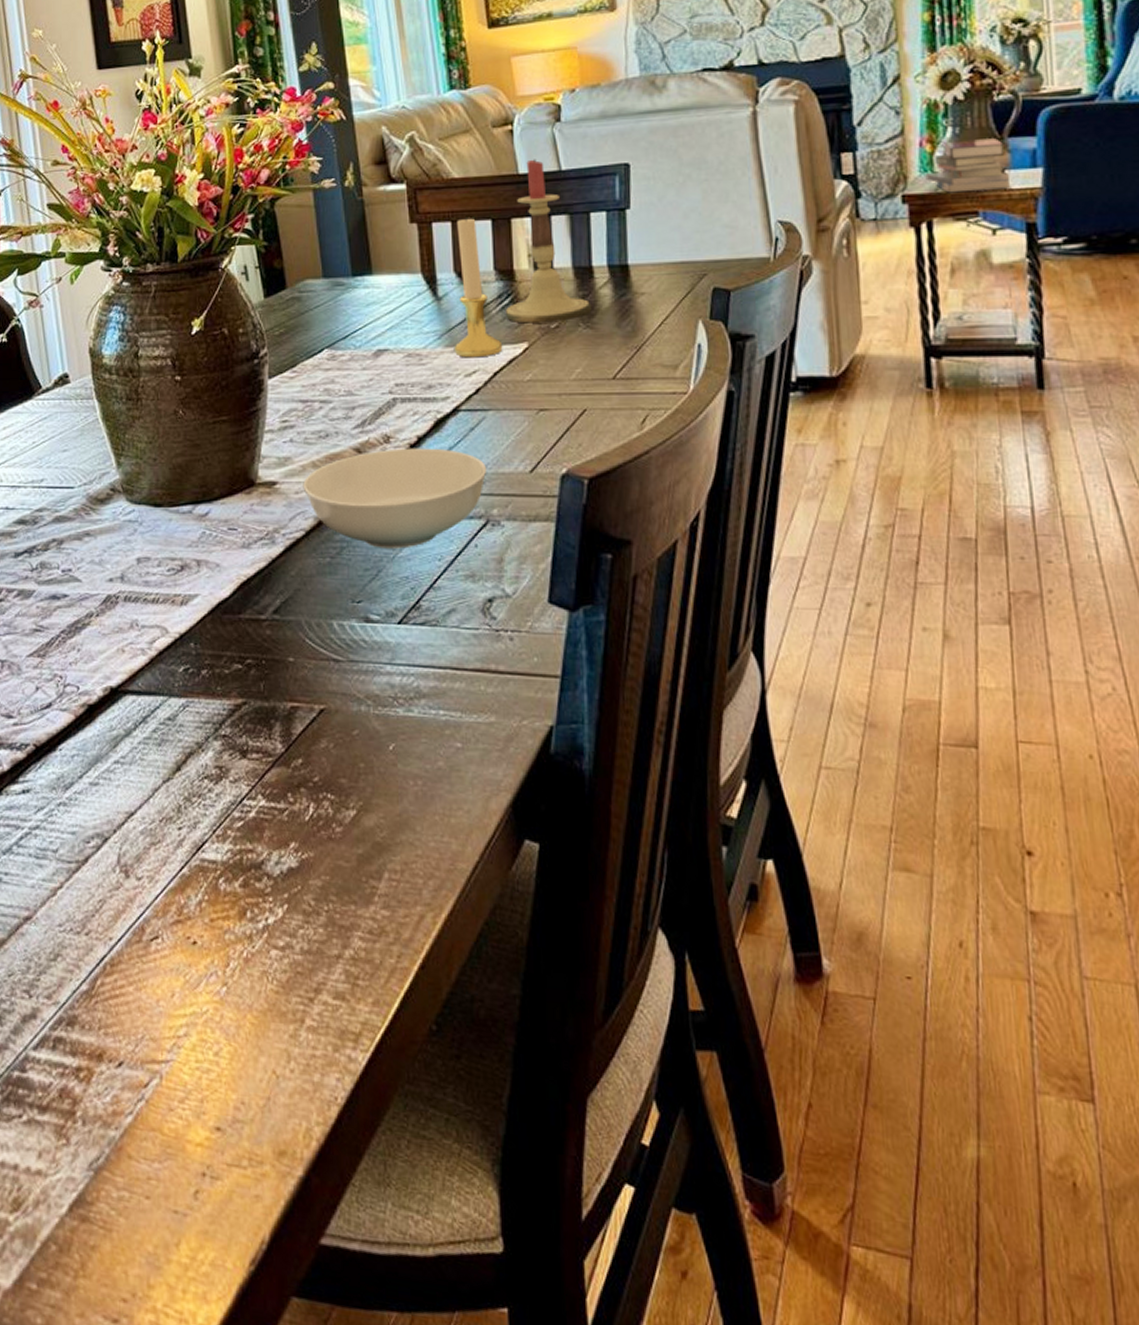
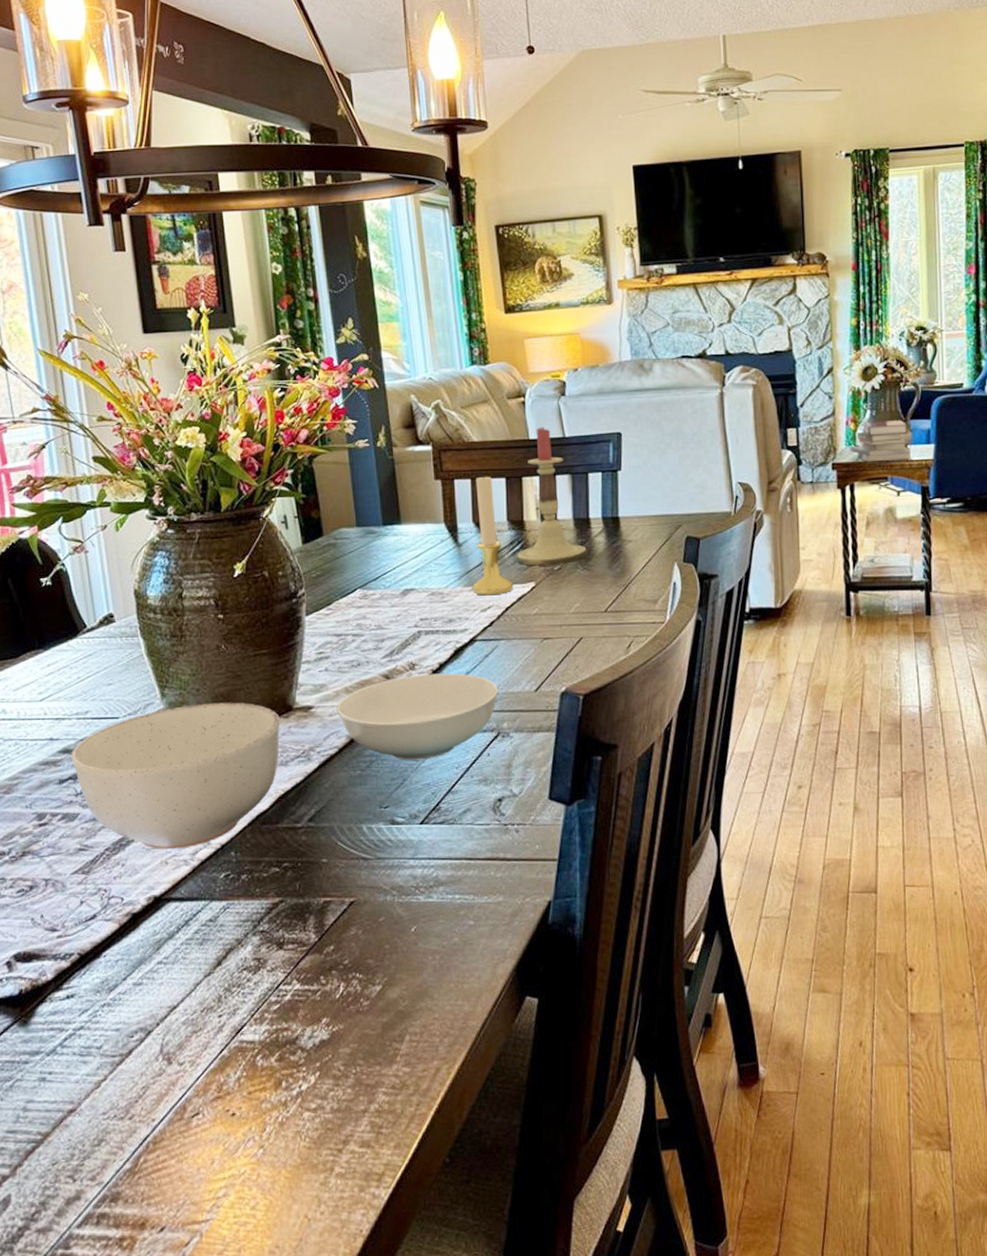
bowl: none [27,474,243,636] -> present [71,702,281,849]

